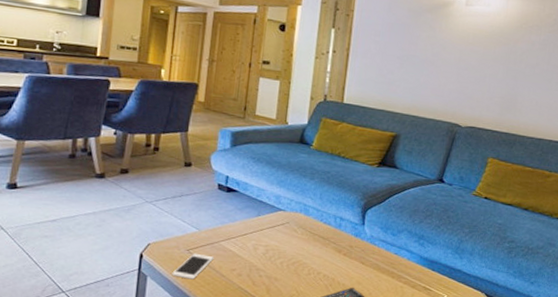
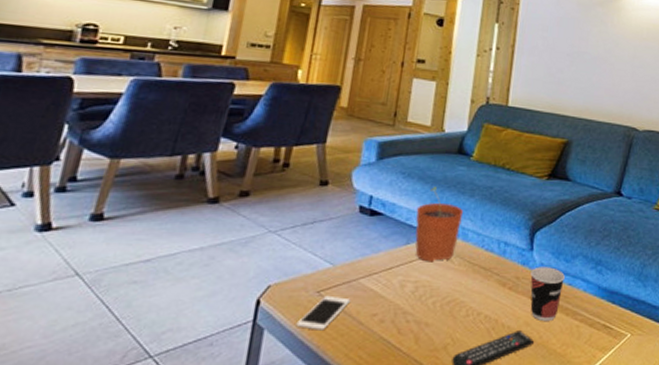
plant pot: none [265,170,306,231] -> present [415,187,464,262]
cup: none [362,238,392,282] -> present [530,266,565,322]

